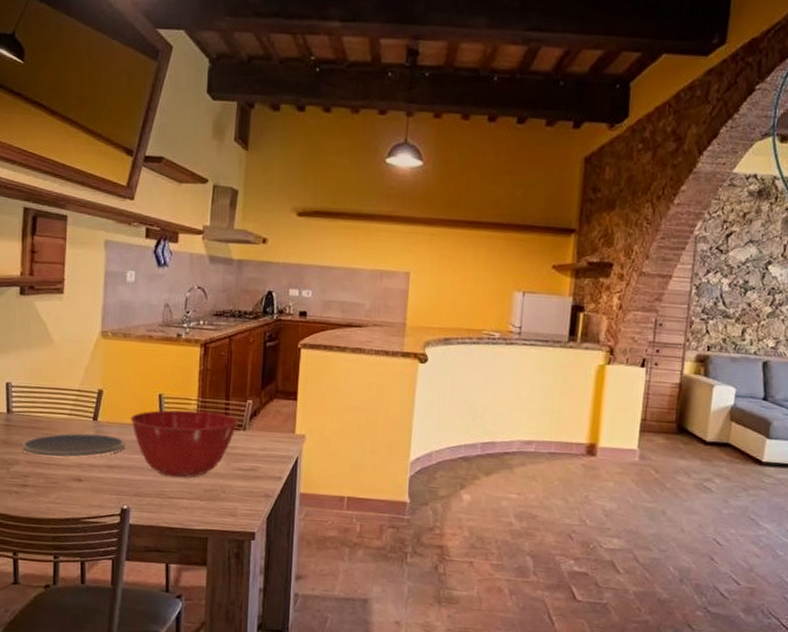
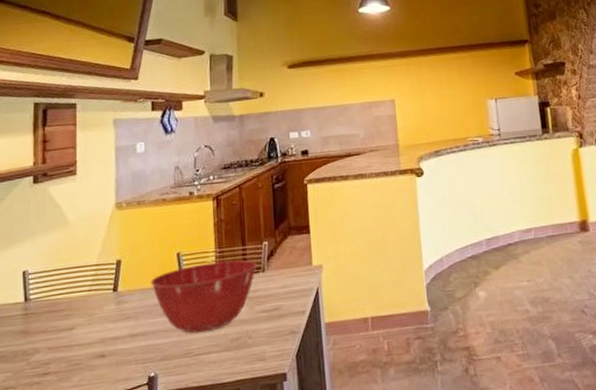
plate: present [23,433,125,458] -> none [42,303,148,340]

